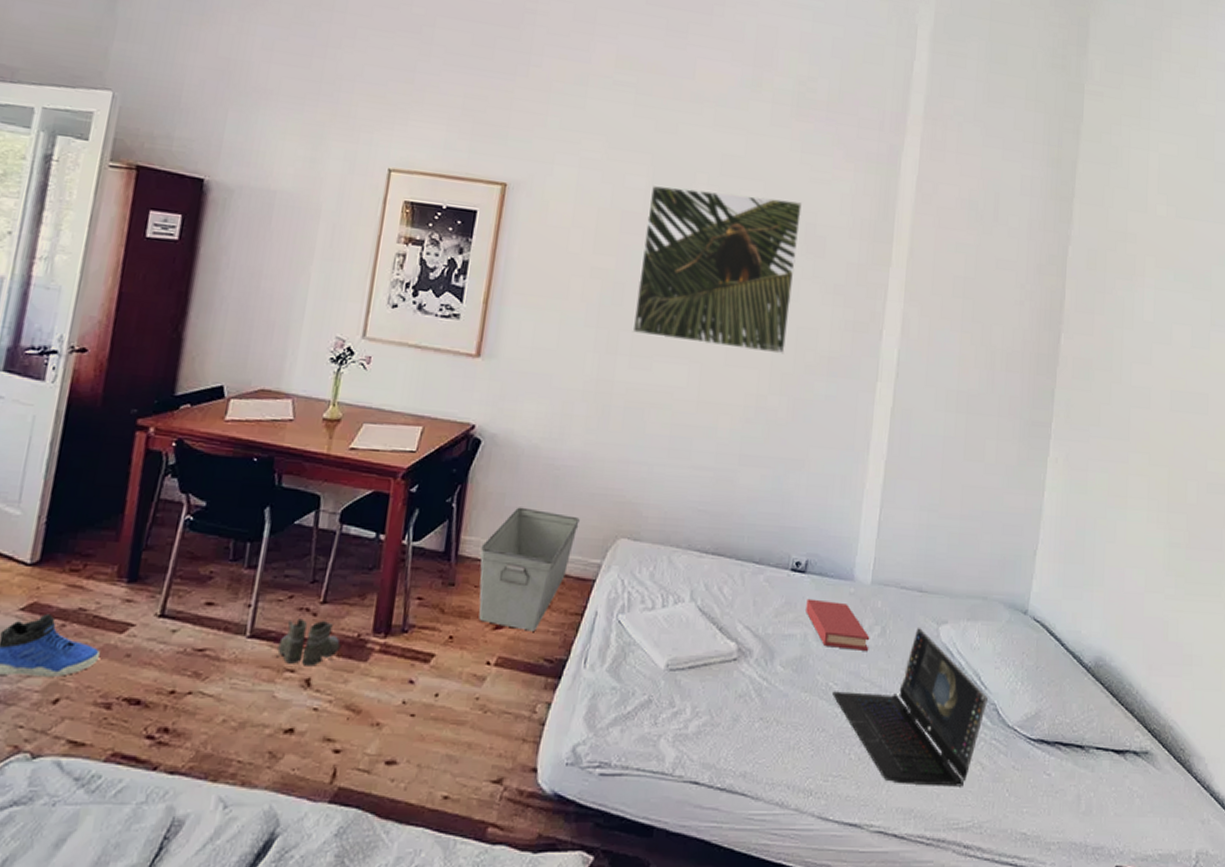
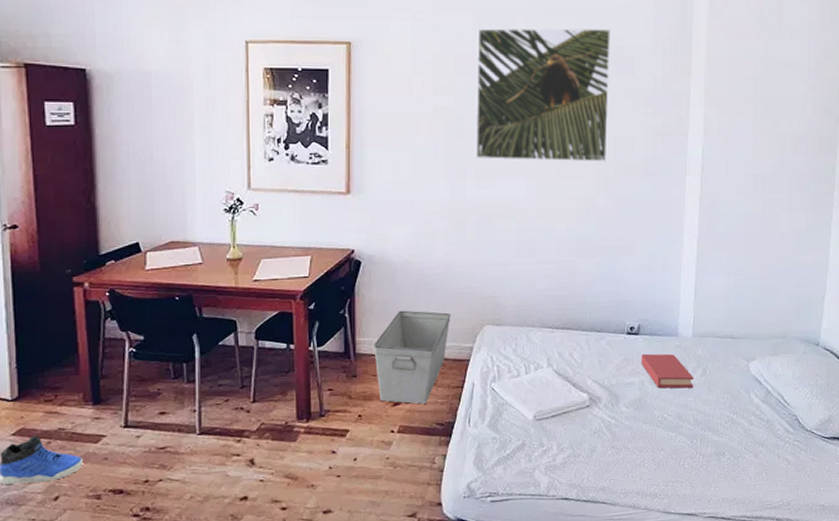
boots: present [277,618,341,667] -> none [223,415,273,450]
laptop: present [833,627,988,787] -> none [667,365,790,482]

